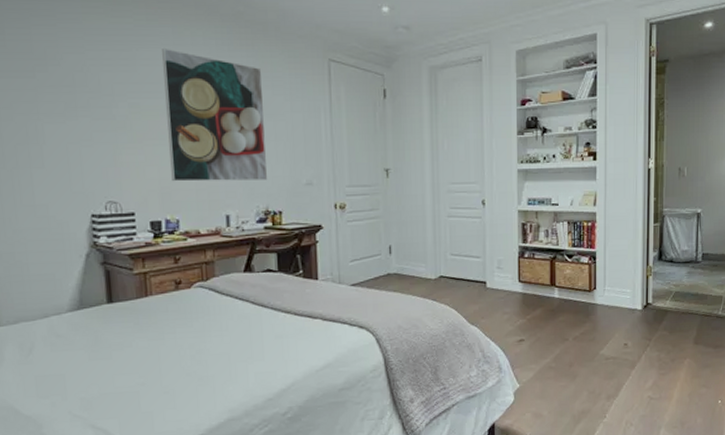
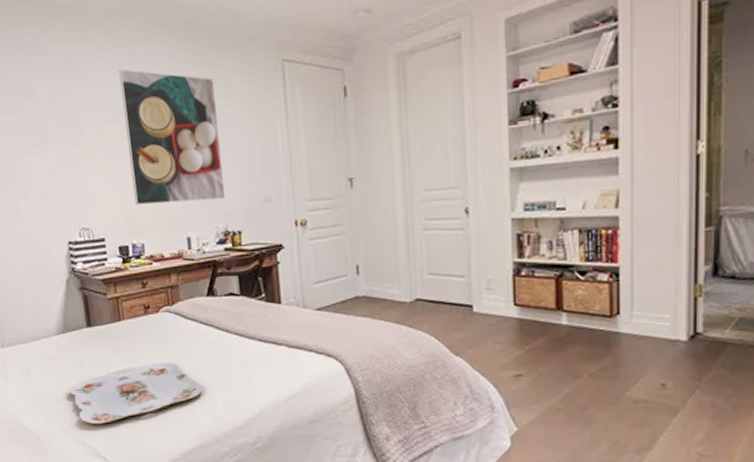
serving tray: none [80,337,235,405] -> present [68,361,203,424]

